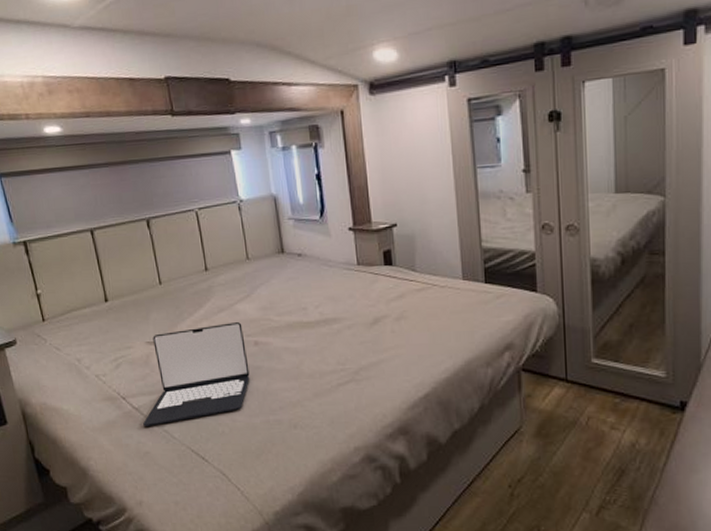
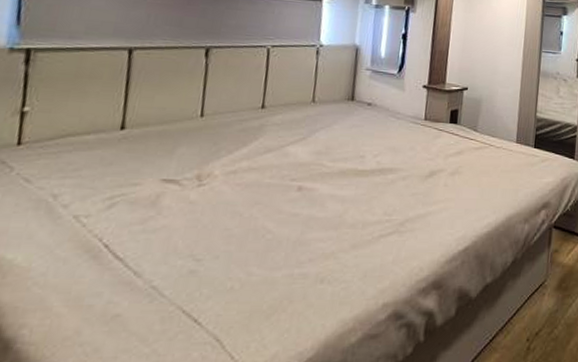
laptop: present [143,322,250,426] -> none [123,165,289,281]

